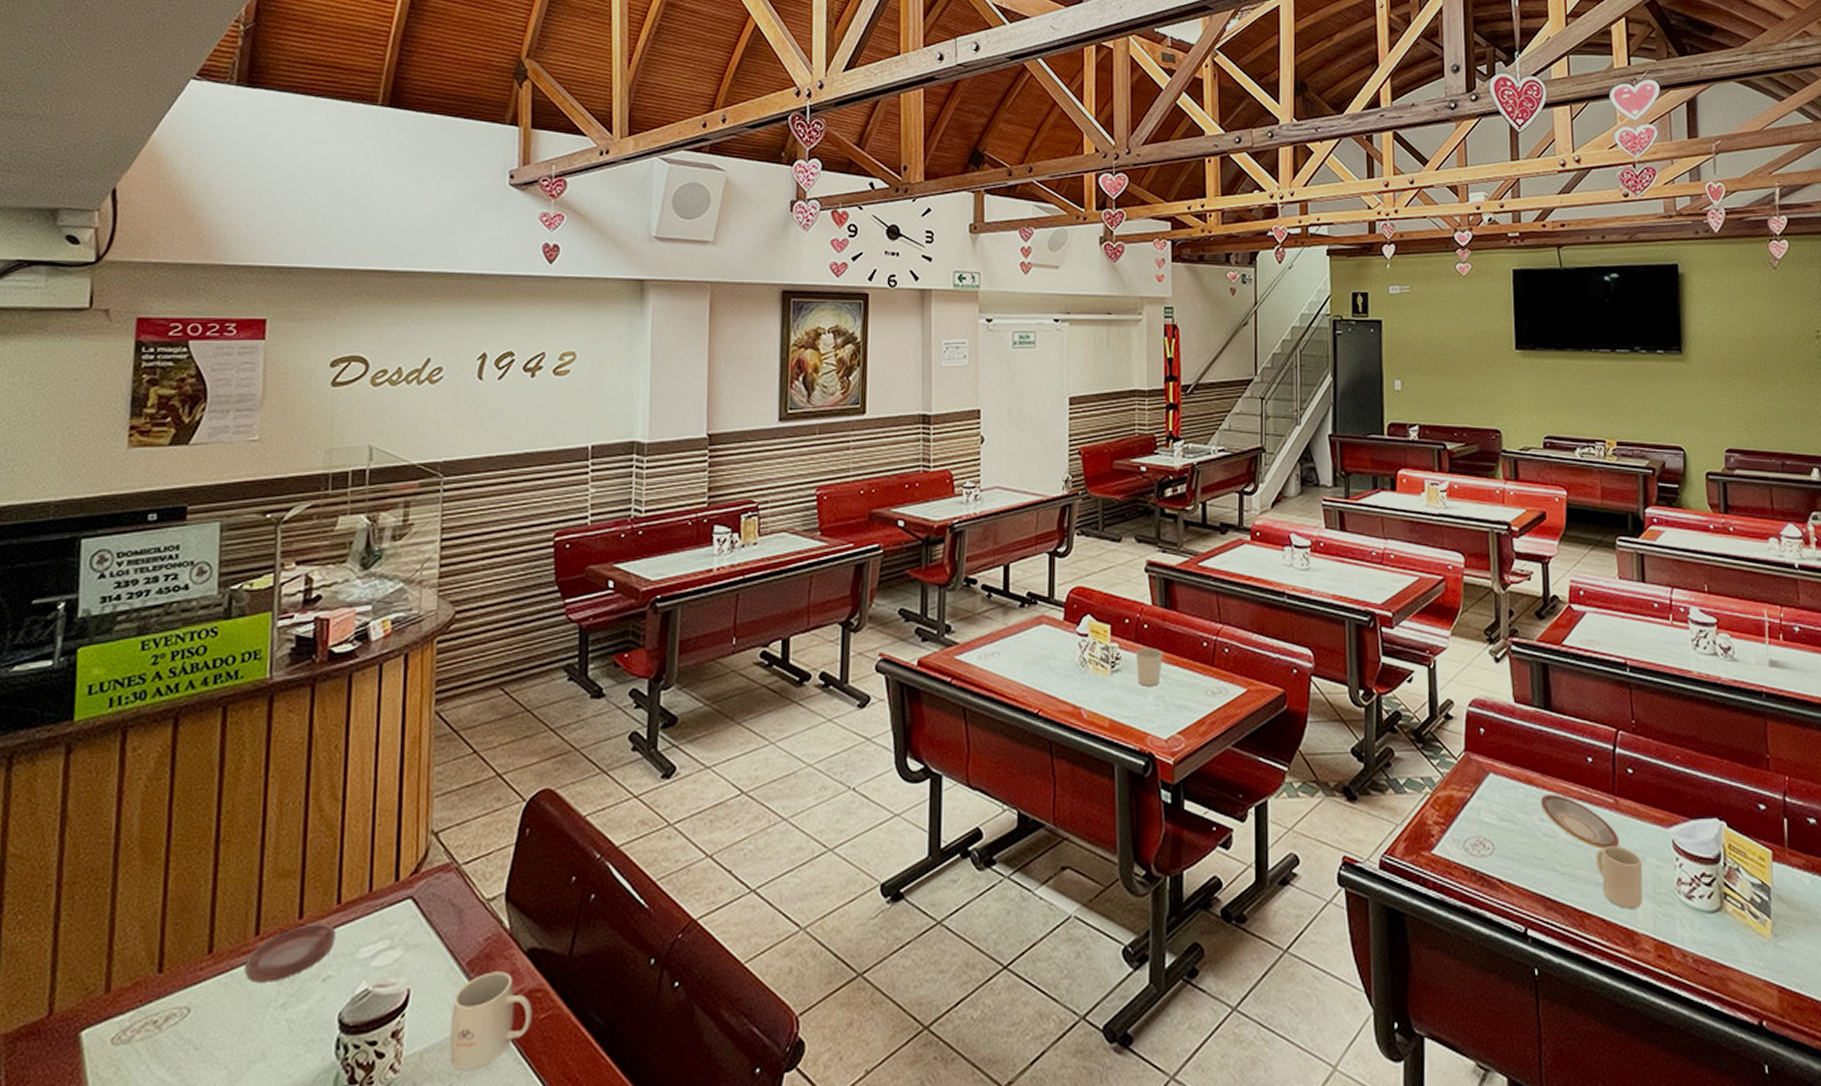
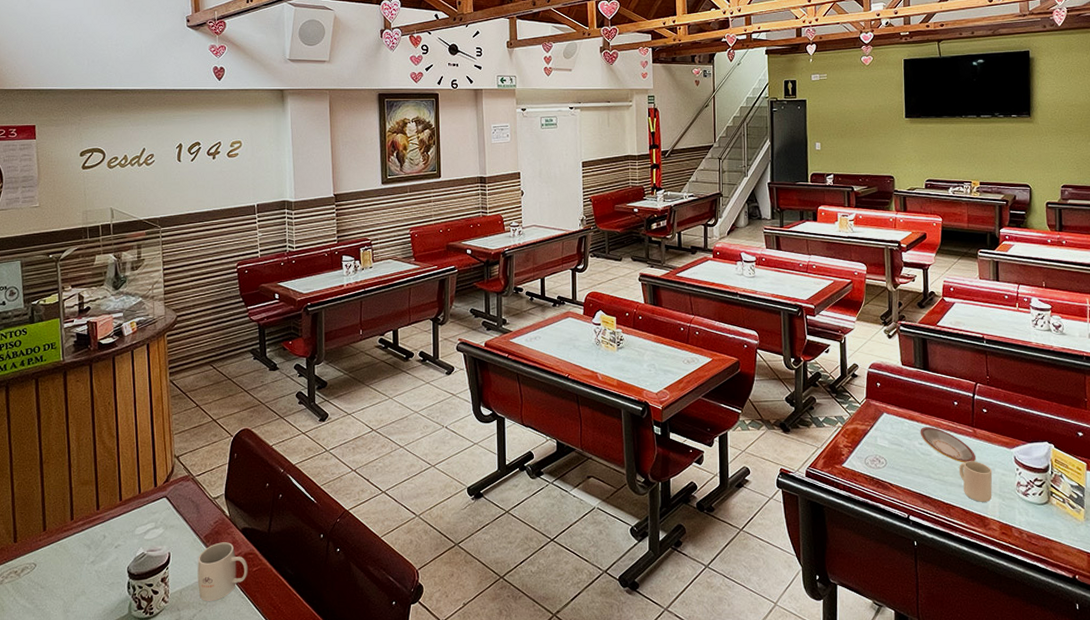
dish: present [243,924,336,982] -> none [66,513,120,548]
dixie cup: present [1135,647,1163,686] -> none [633,332,653,358]

